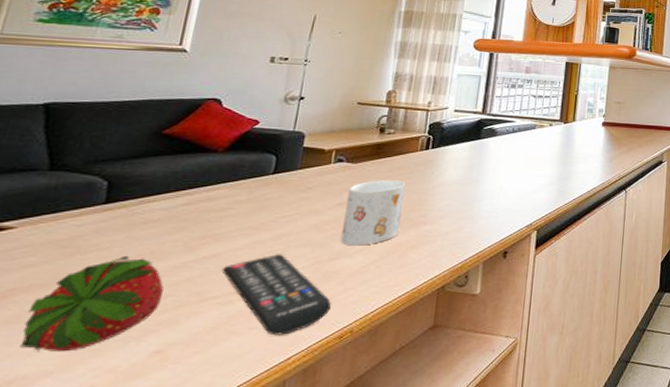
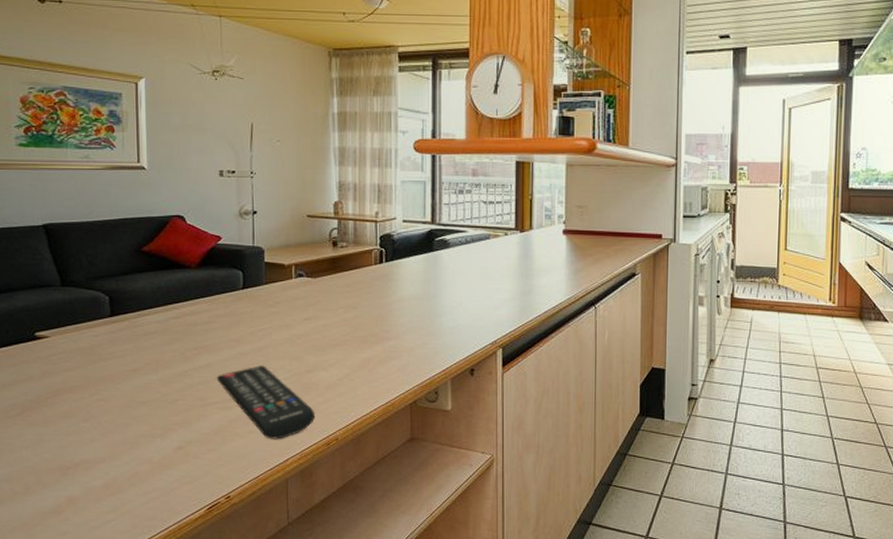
fruit: present [19,255,164,353] -> none [76,363,173,443]
mug: present [341,180,405,246] -> none [313,295,365,360]

